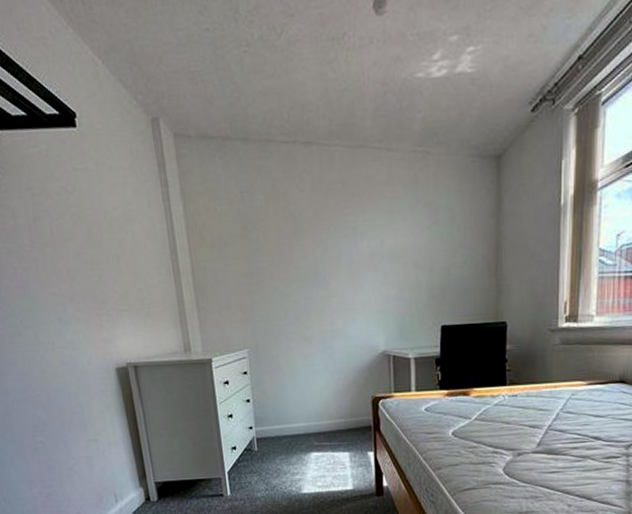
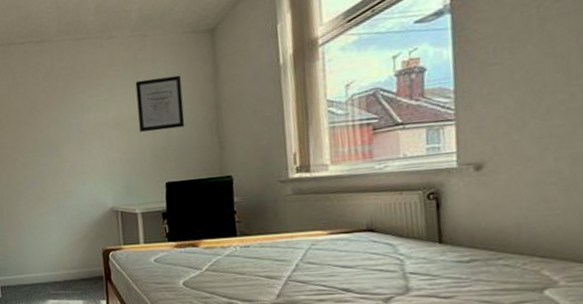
wall art: none [415,205,464,268] -> present [135,75,185,132]

